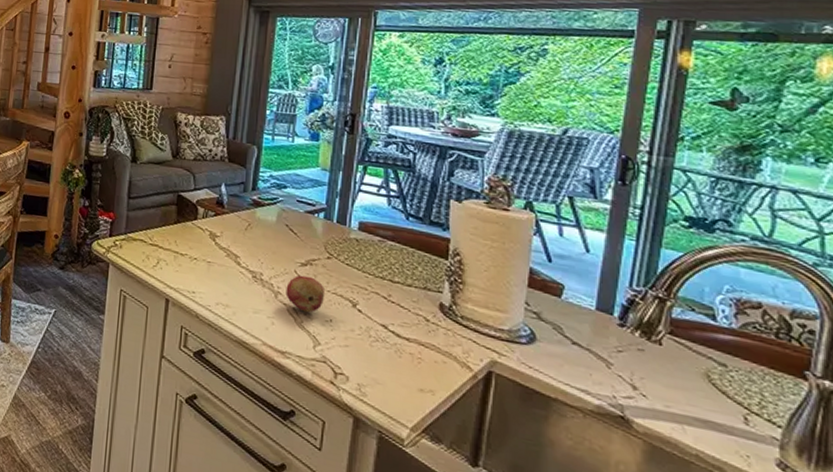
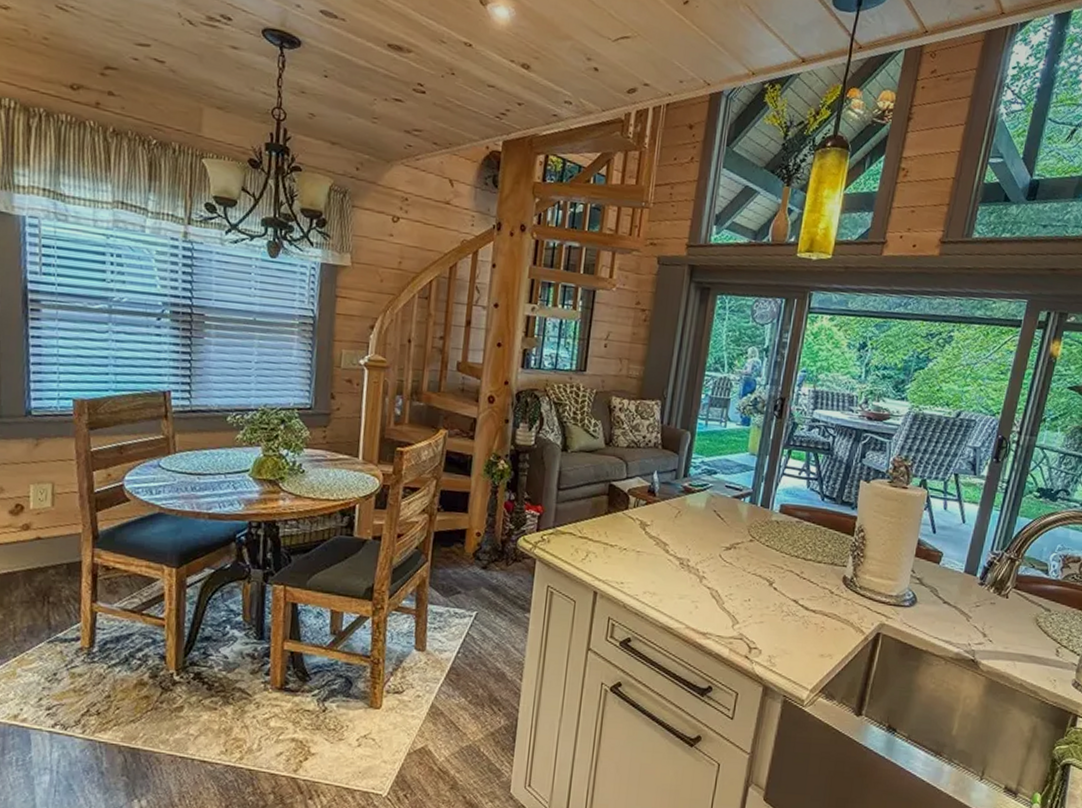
fruit: present [285,275,326,313] -> none [710,559,746,594]

